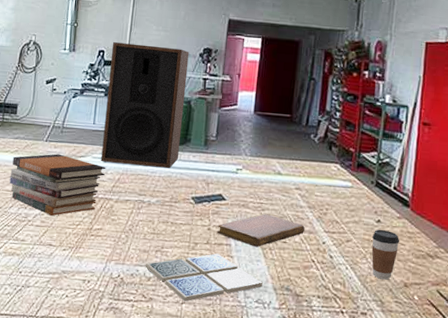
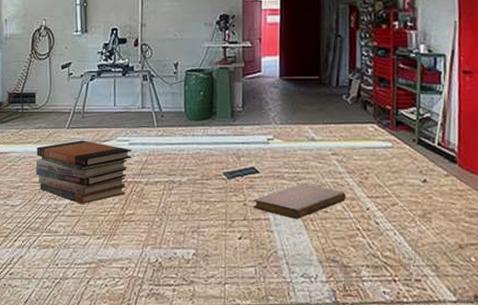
speaker: present [101,42,190,168] -> none [125,18,206,145]
drink coaster: present [145,253,263,302] -> none [182,229,307,282]
coffee cup: present [371,229,400,280] -> none [420,189,450,243]

